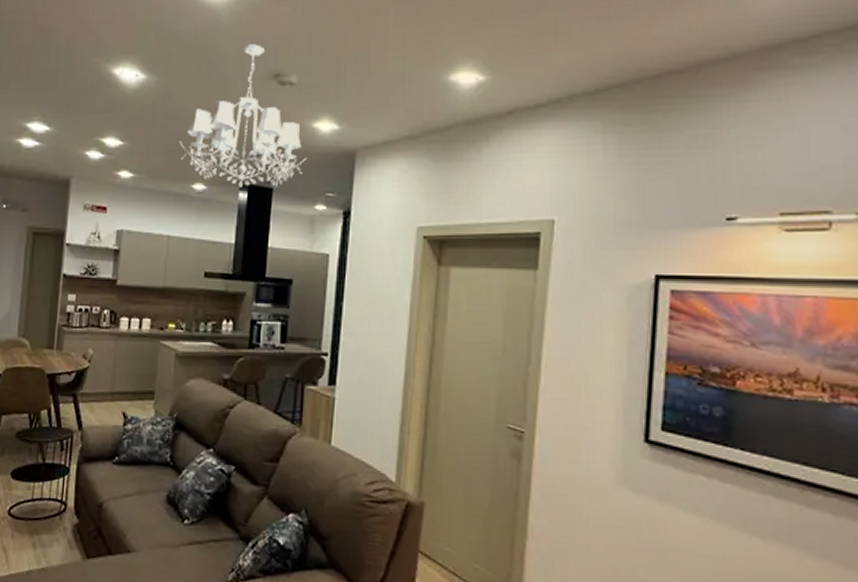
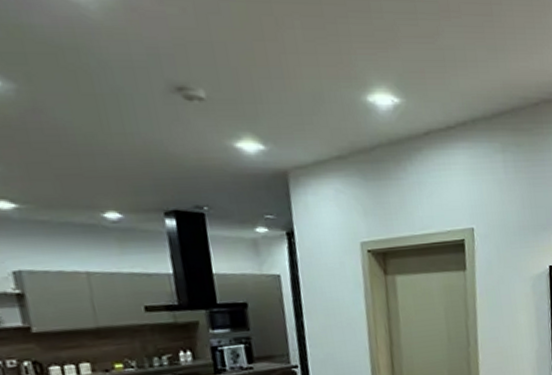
chandelier: present [179,44,307,188] -> none [70,50,237,214]

